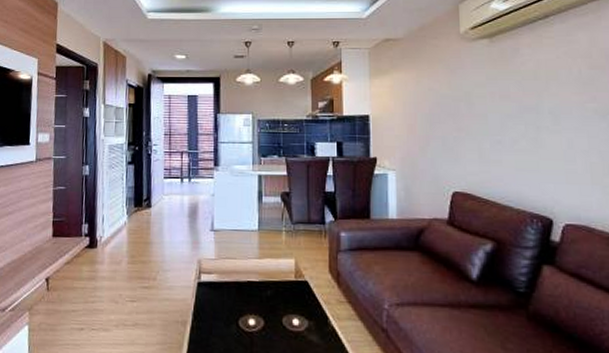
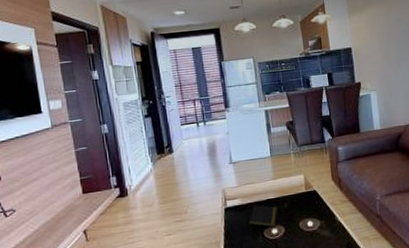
notepad: none [223,286,260,317] -> present [249,205,279,228]

